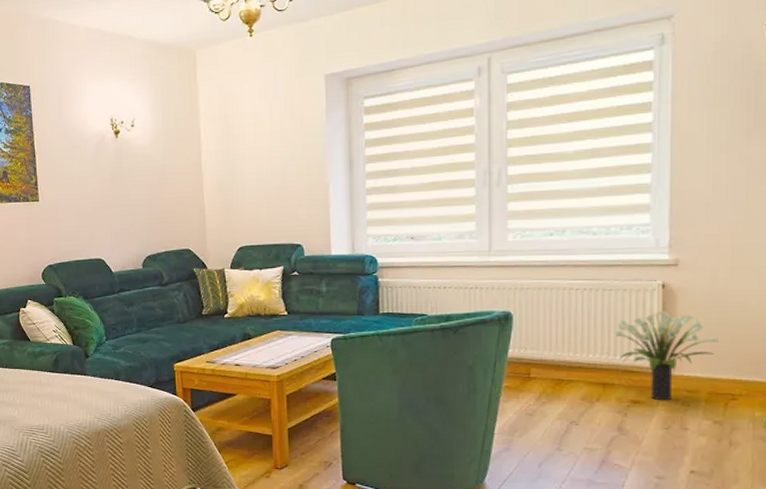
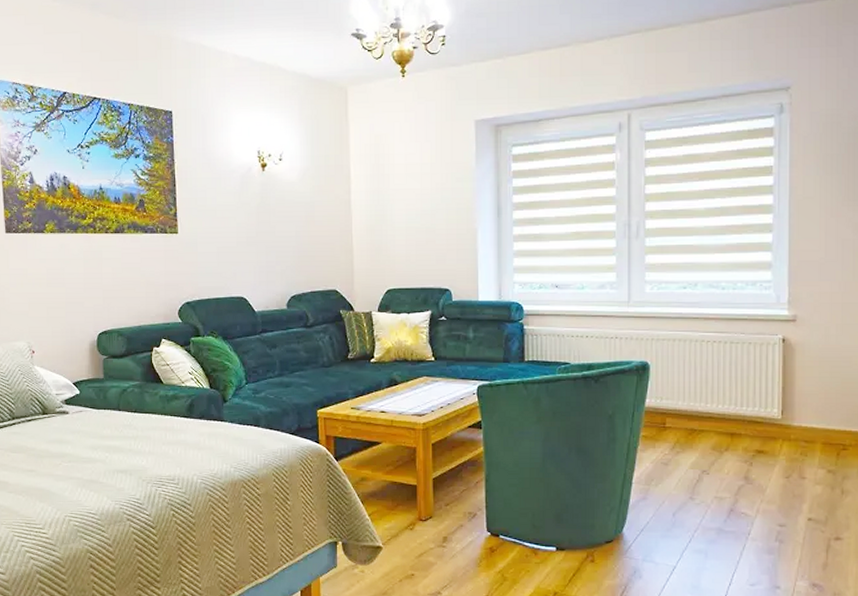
potted plant: present [612,310,719,400] -> none [739,363,831,450]

